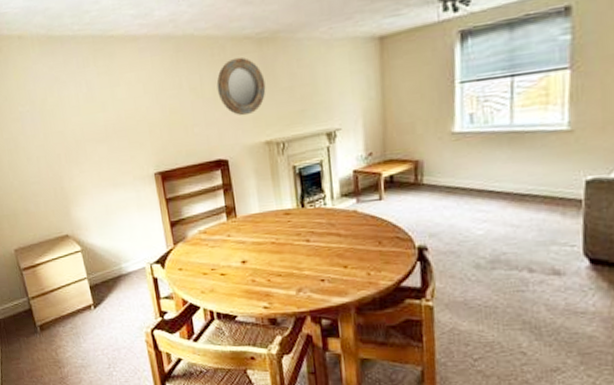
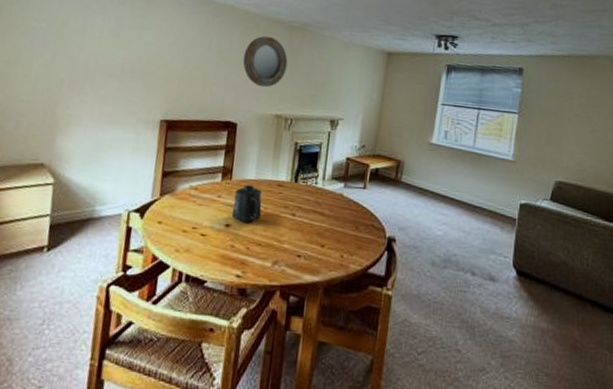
mug: none [243,219,274,256] -> present [231,185,262,222]

